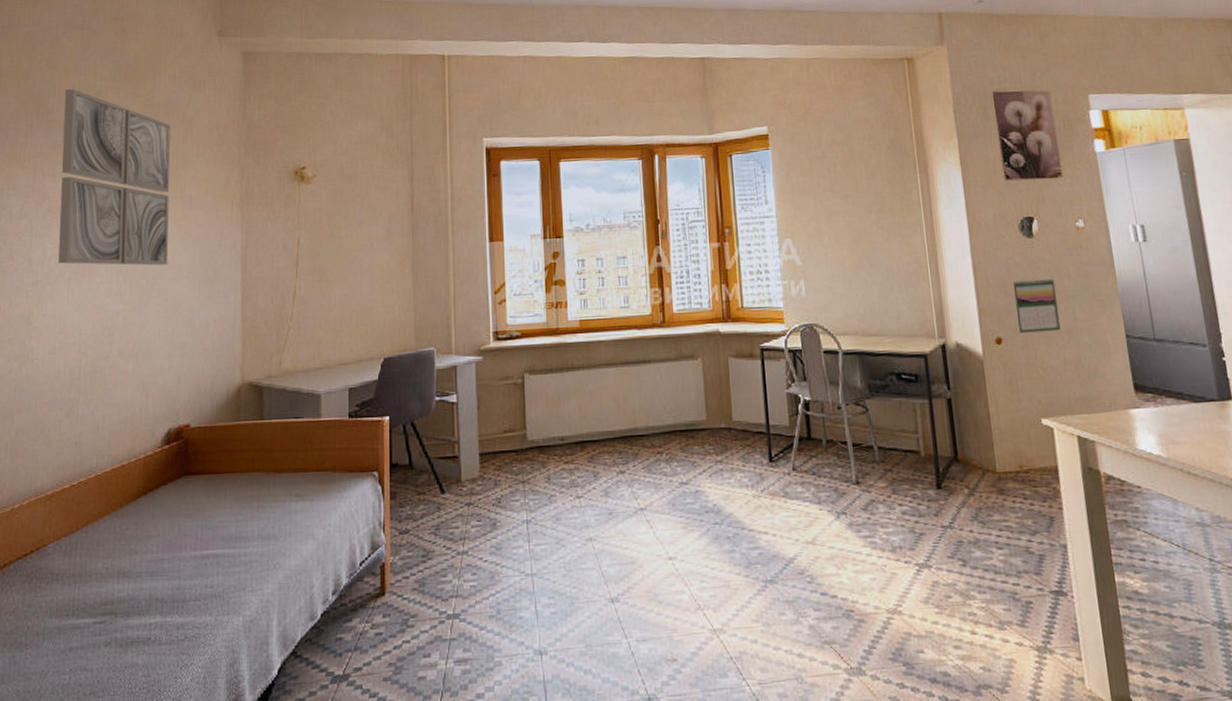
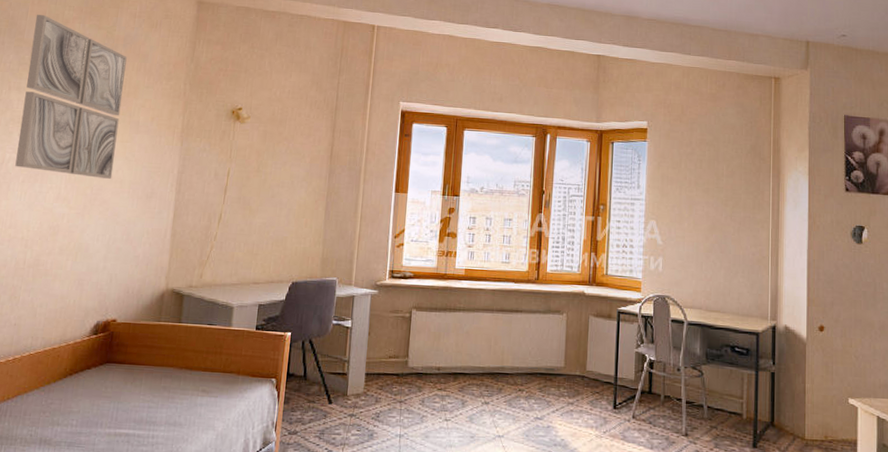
calendar: present [1012,278,1061,333] -> none [839,278,876,326]

